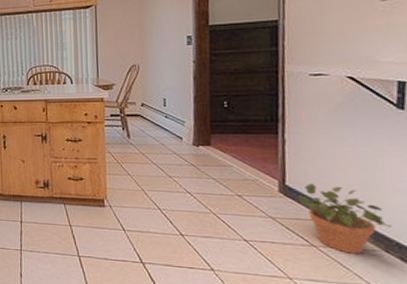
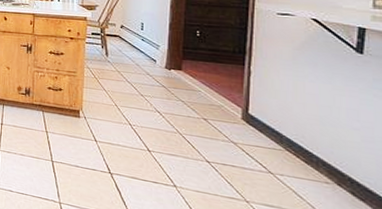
potted plant: present [297,184,393,254] -> none [259,114,346,185]

